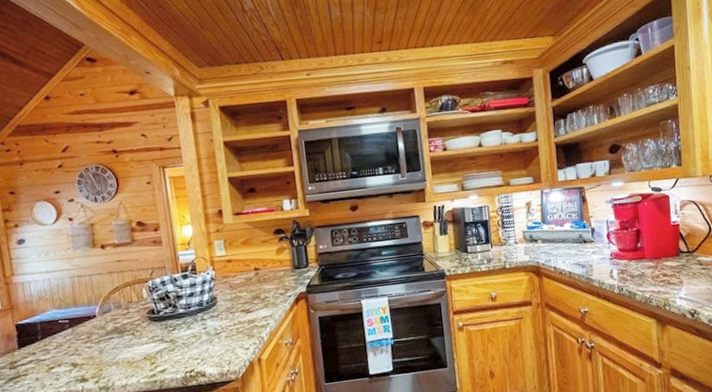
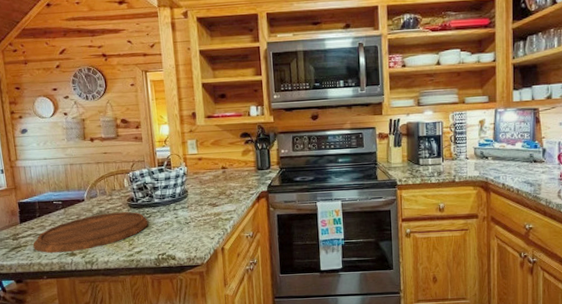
cutting board: none [34,325,173,382] -> present [33,212,148,254]

